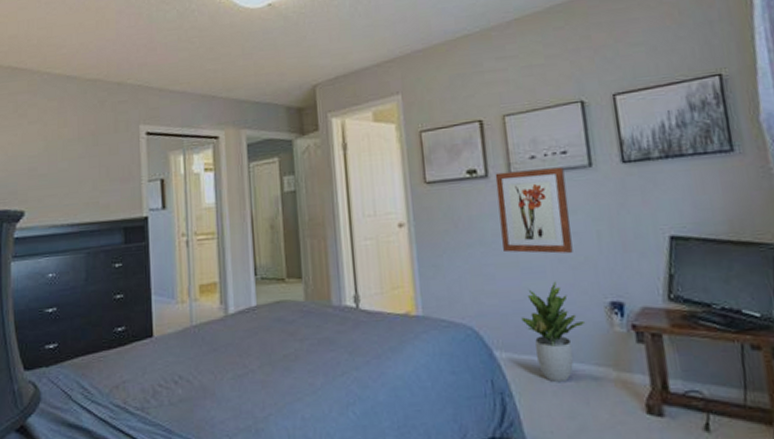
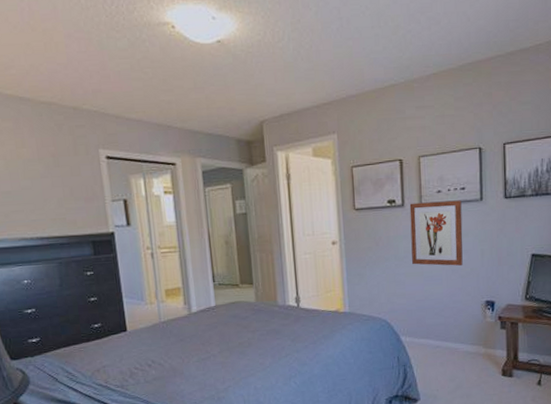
potted plant: present [521,281,586,383] -> none [422,286,467,357]

